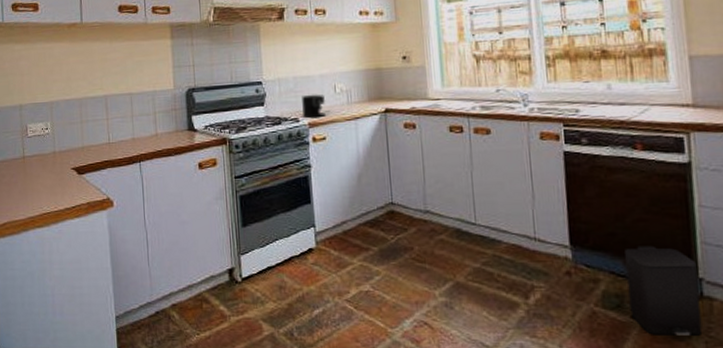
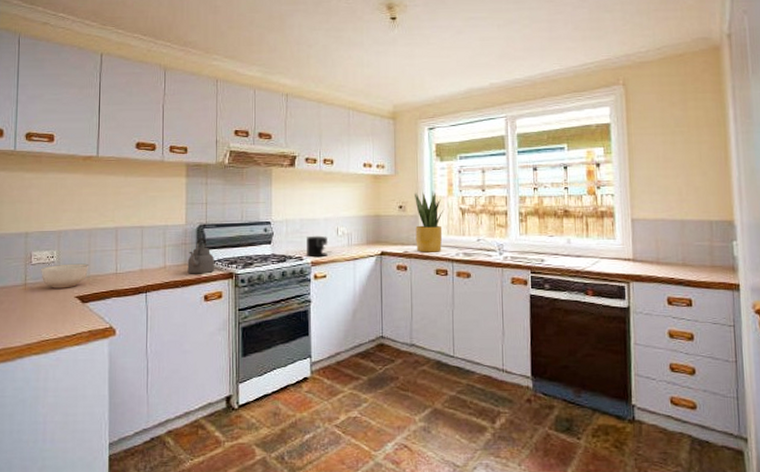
bowl: none [37,134,83,161] -> present [41,263,89,288]
kettle: none [179,101,207,141] -> present [187,237,214,274]
planter: none [420,37,455,108] -> present [415,191,444,252]
pedal bin: present [625,246,702,337] -> none [575,377,633,455]

